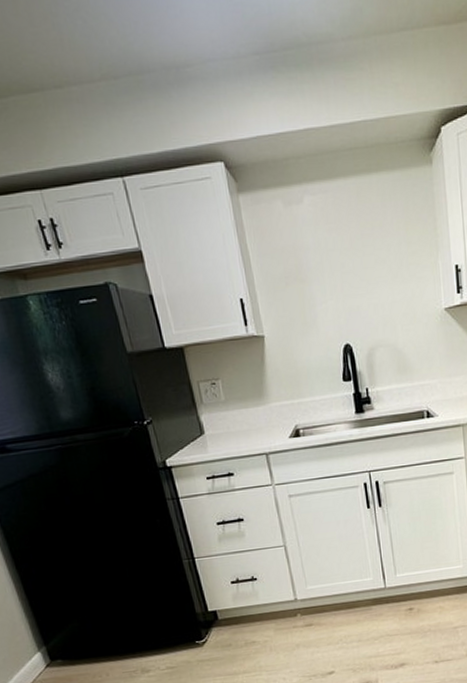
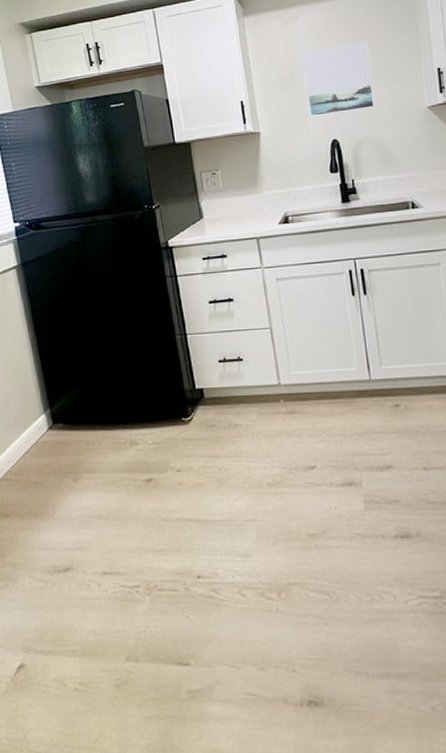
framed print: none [308,231,390,319] -> present [302,41,375,118]

